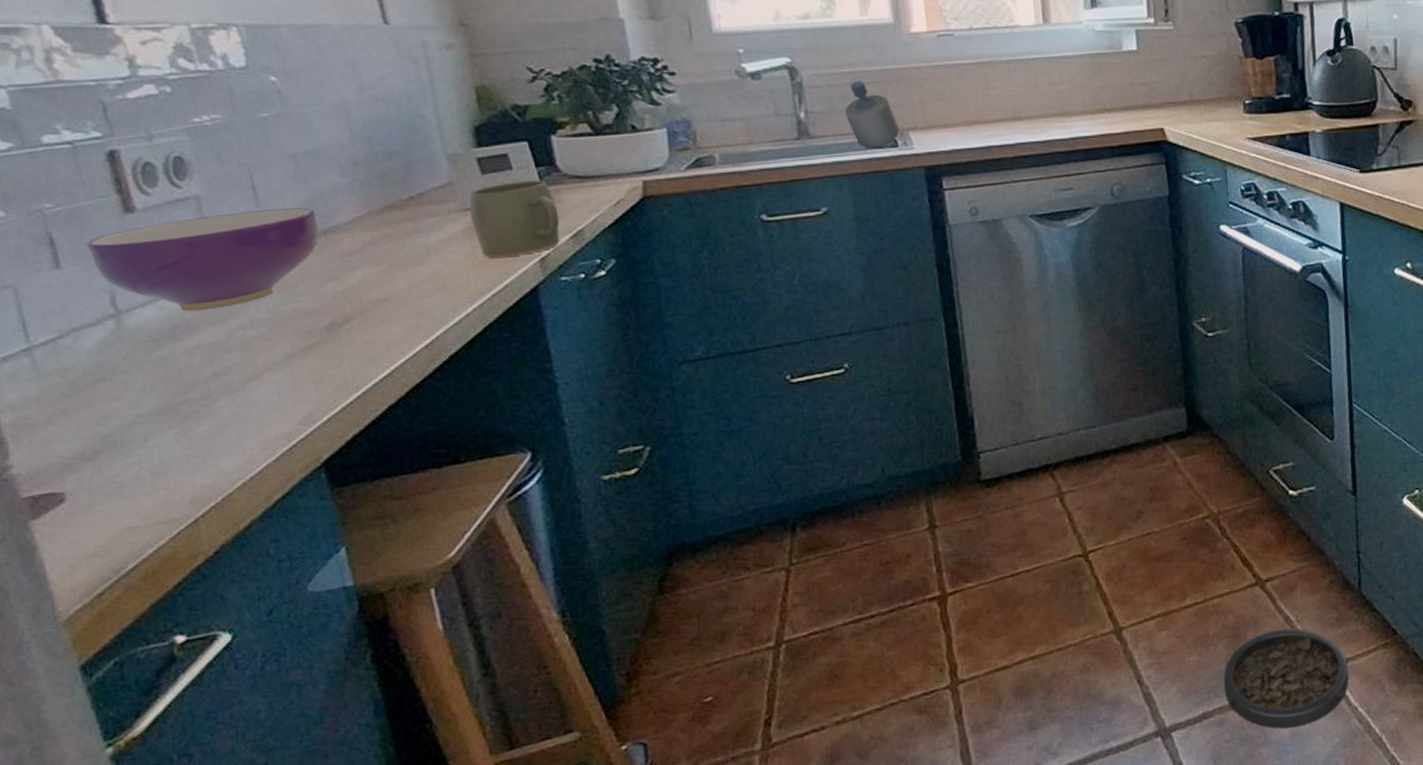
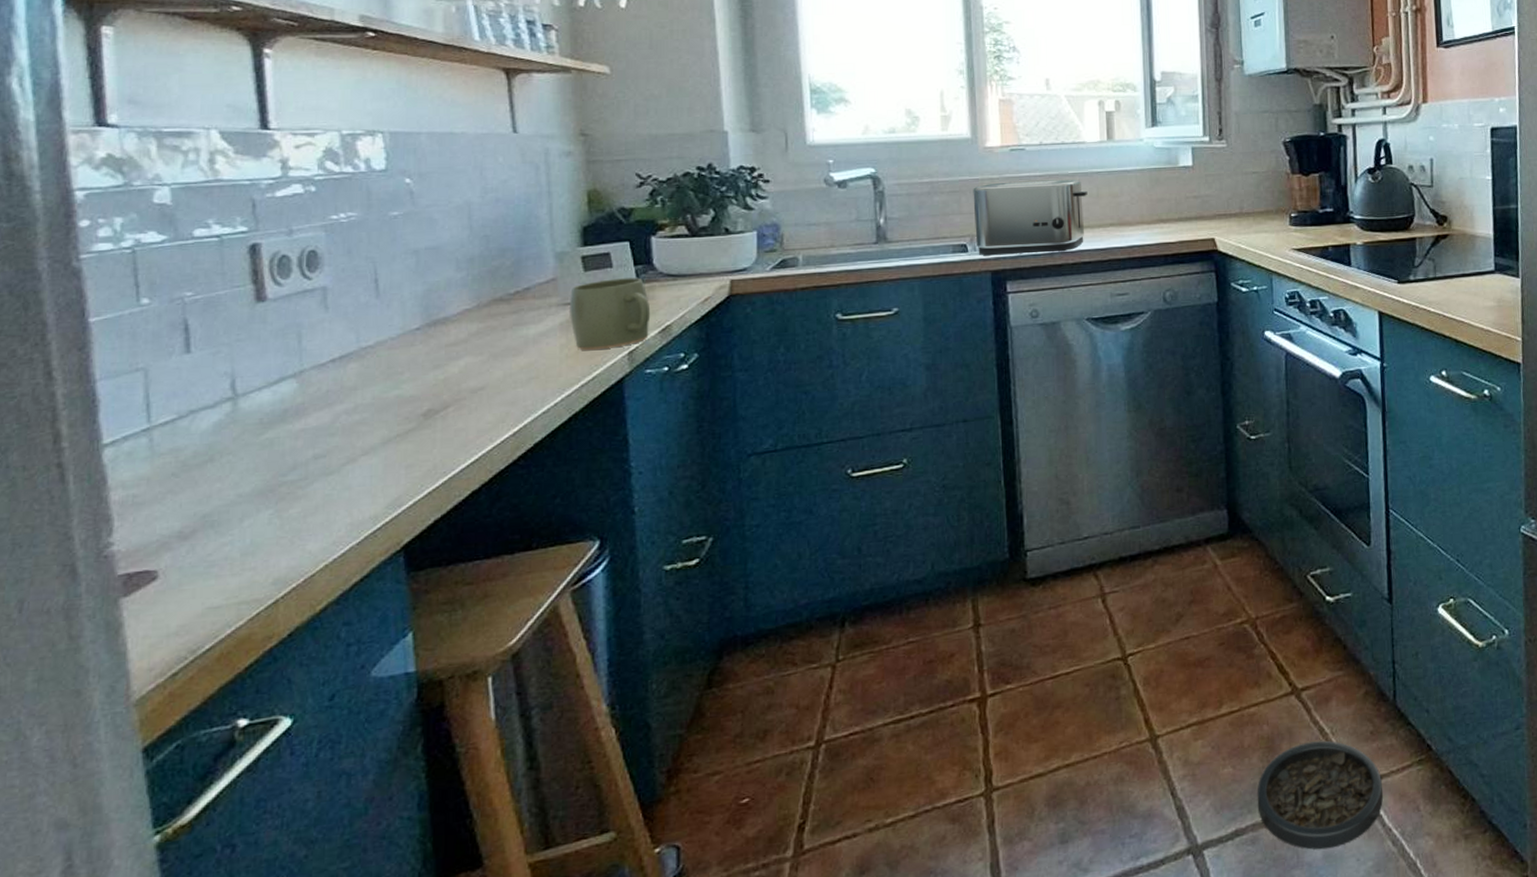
bowl: present [86,207,319,311] -> none [217,299,429,396]
soap dispenser: present [844,80,900,149] -> none [920,190,970,254]
toaster: none [899,66,1025,151] -> present [973,179,1088,256]

